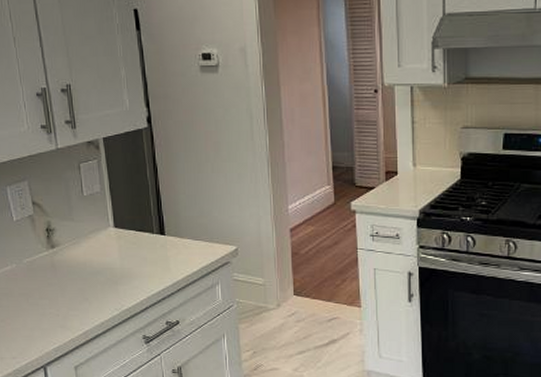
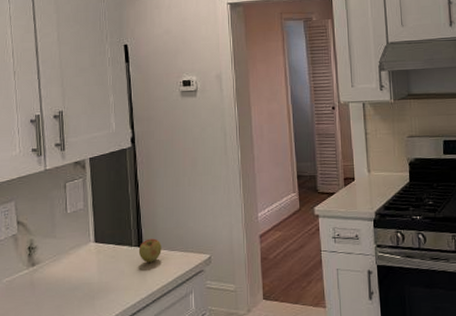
apple: none [160,226,185,251] -> present [138,238,162,263]

